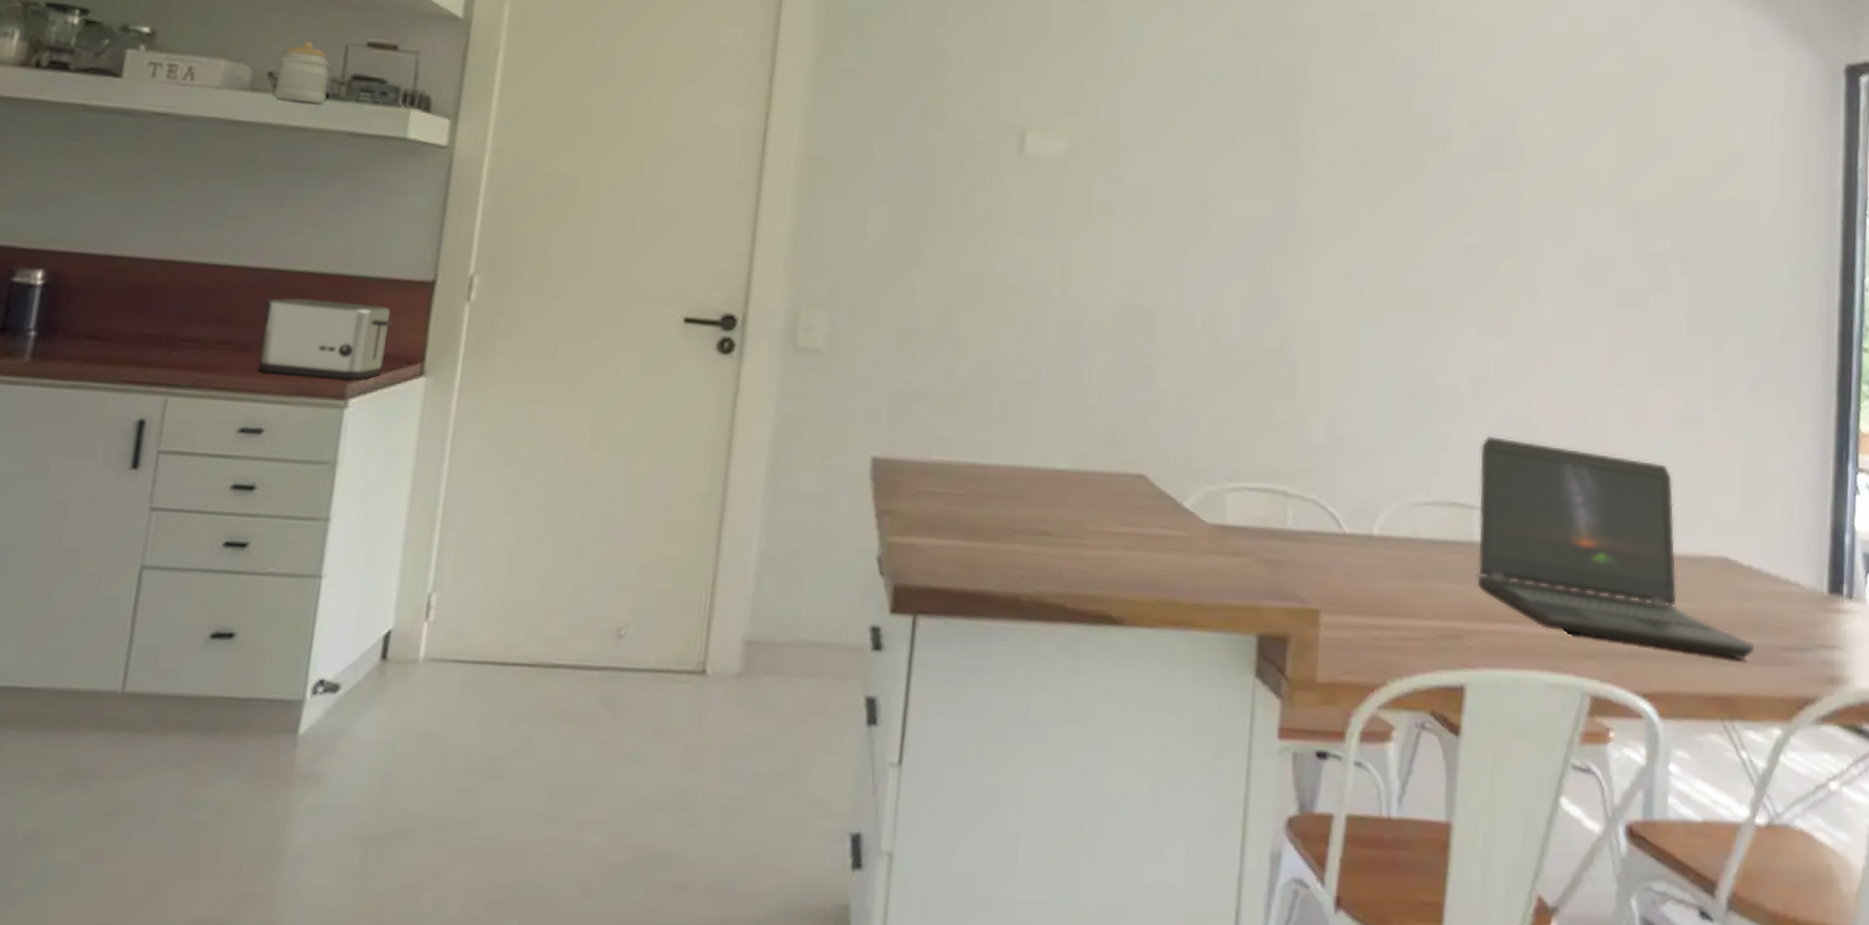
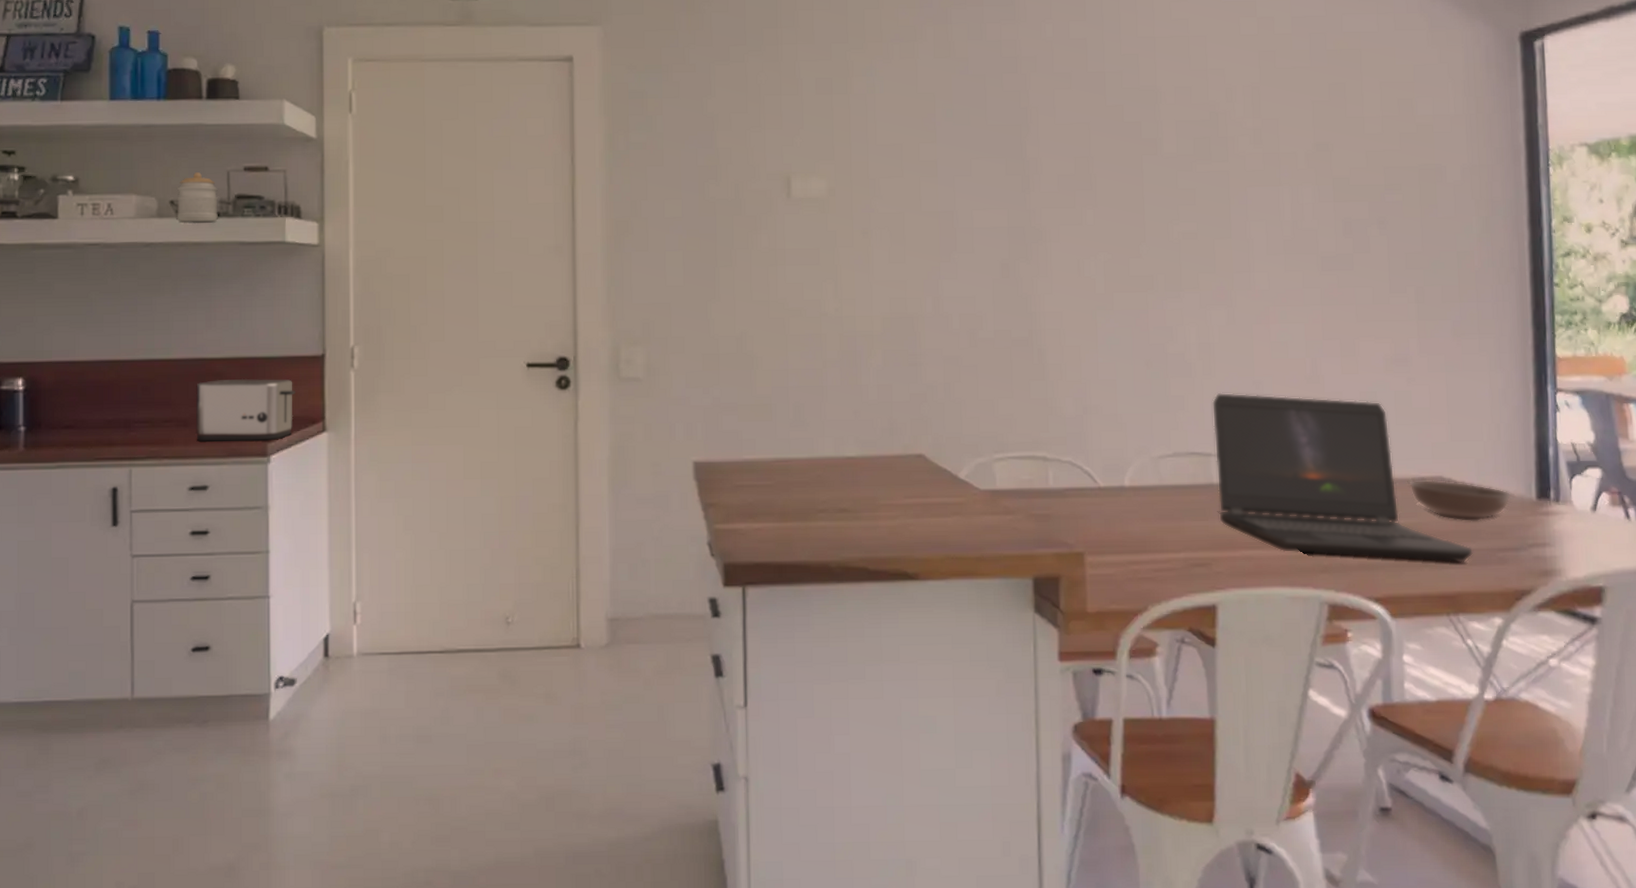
bowl: none [1691,558,1801,614] -> present [1409,479,1511,522]

